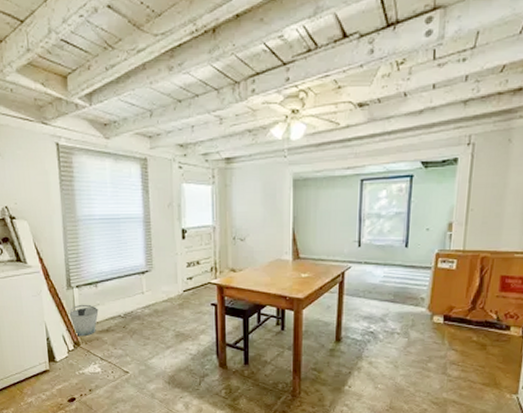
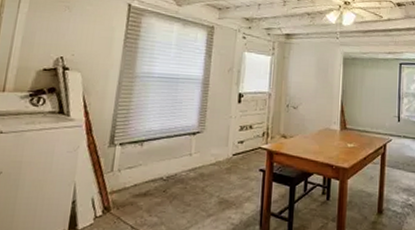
bucket: present [69,304,99,336] -> none [105,163,140,200]

